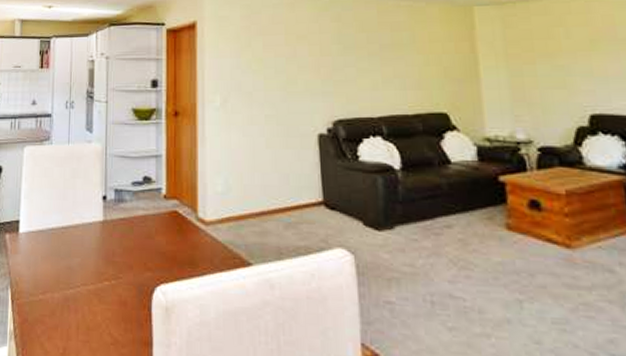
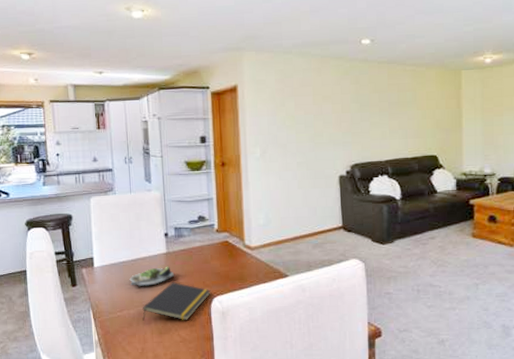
salad plate: none [57,238,111,263] -> present [129,266,175,286]
notepad: none [68,259,153,315] -> present [142,281,211,321]

